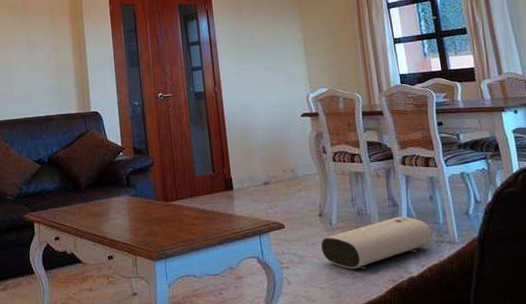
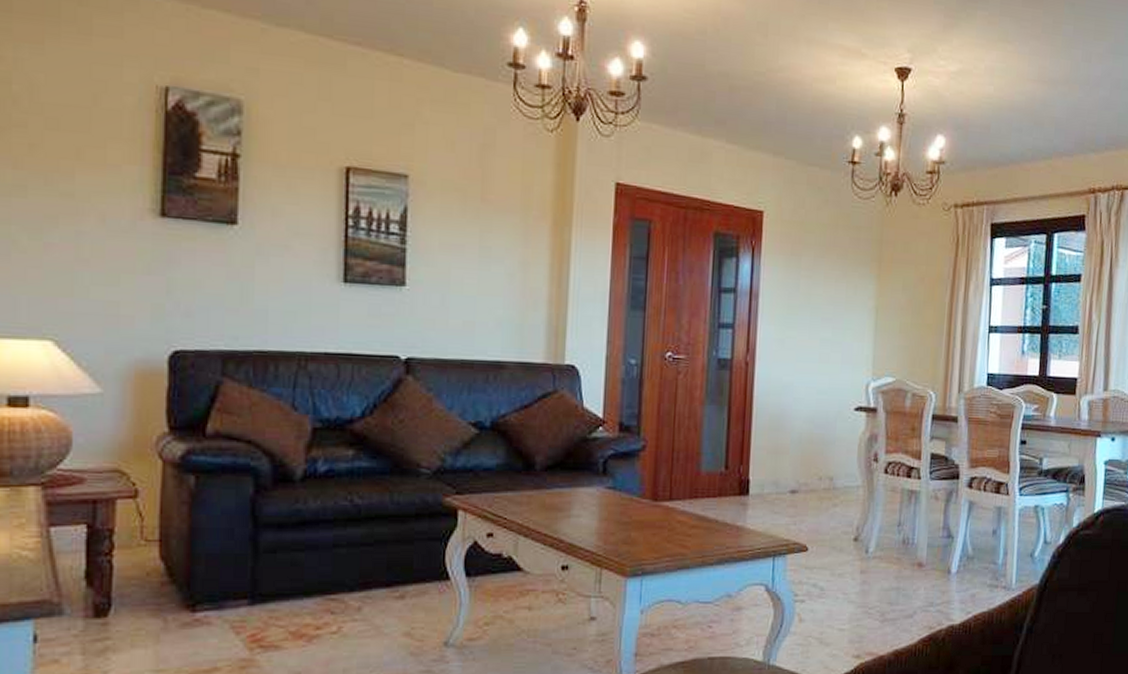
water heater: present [320,216,434,269] -> none [848,551,988,610]

